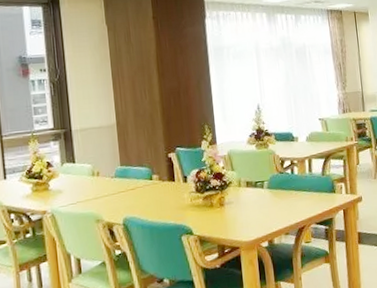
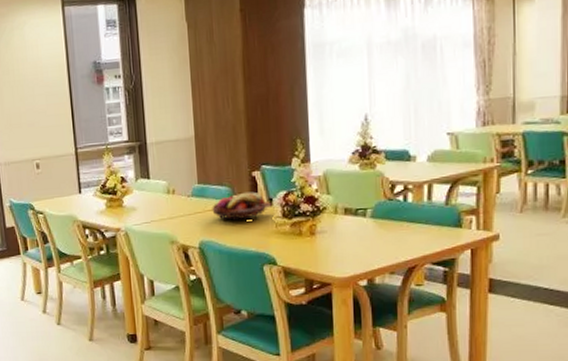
fruit basket: none [134,171,186,198] -> present [212,191,272,221]

